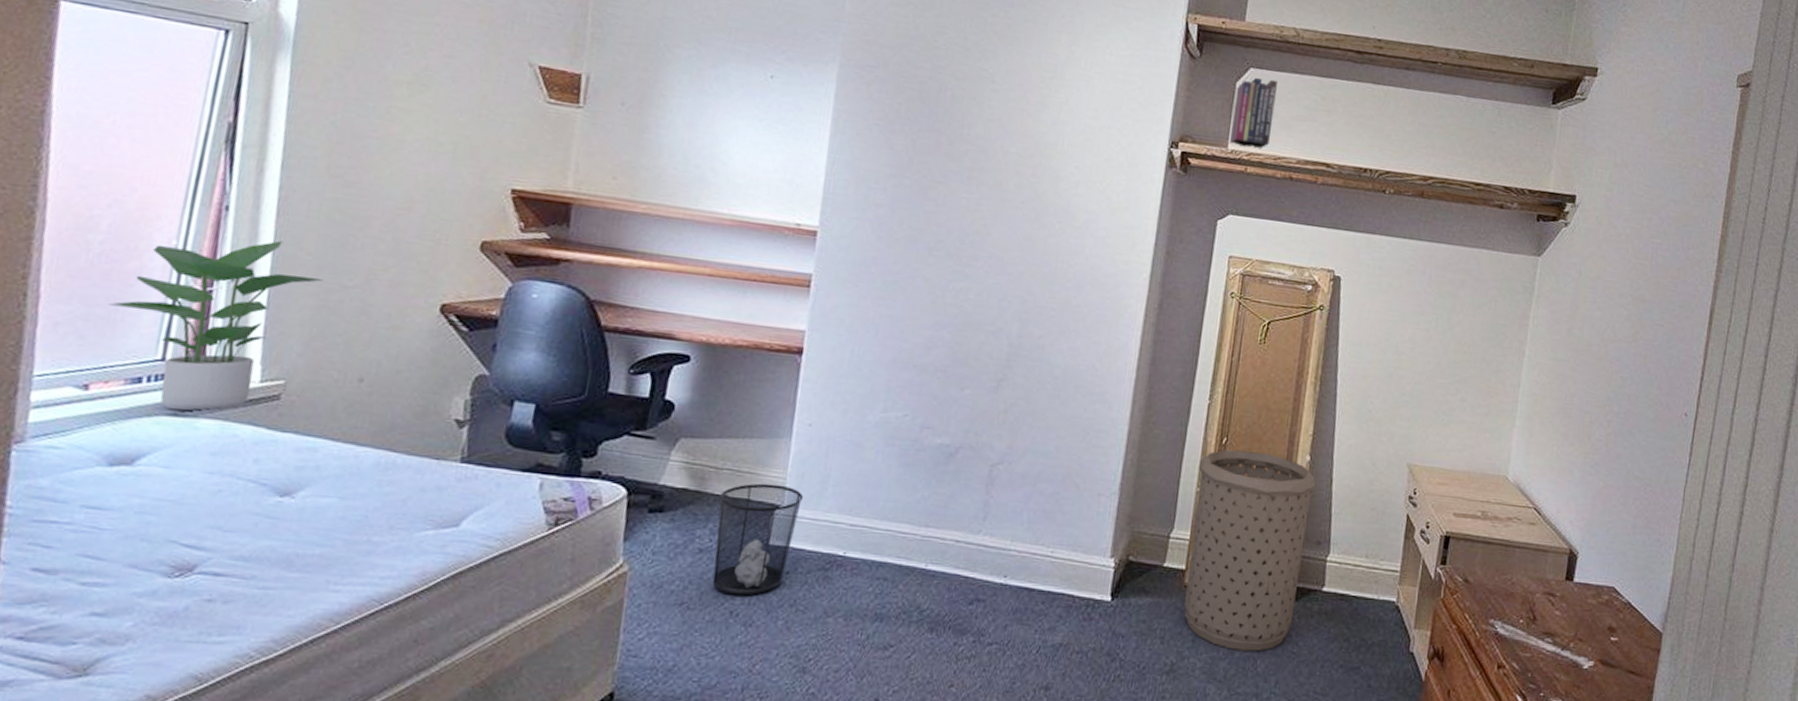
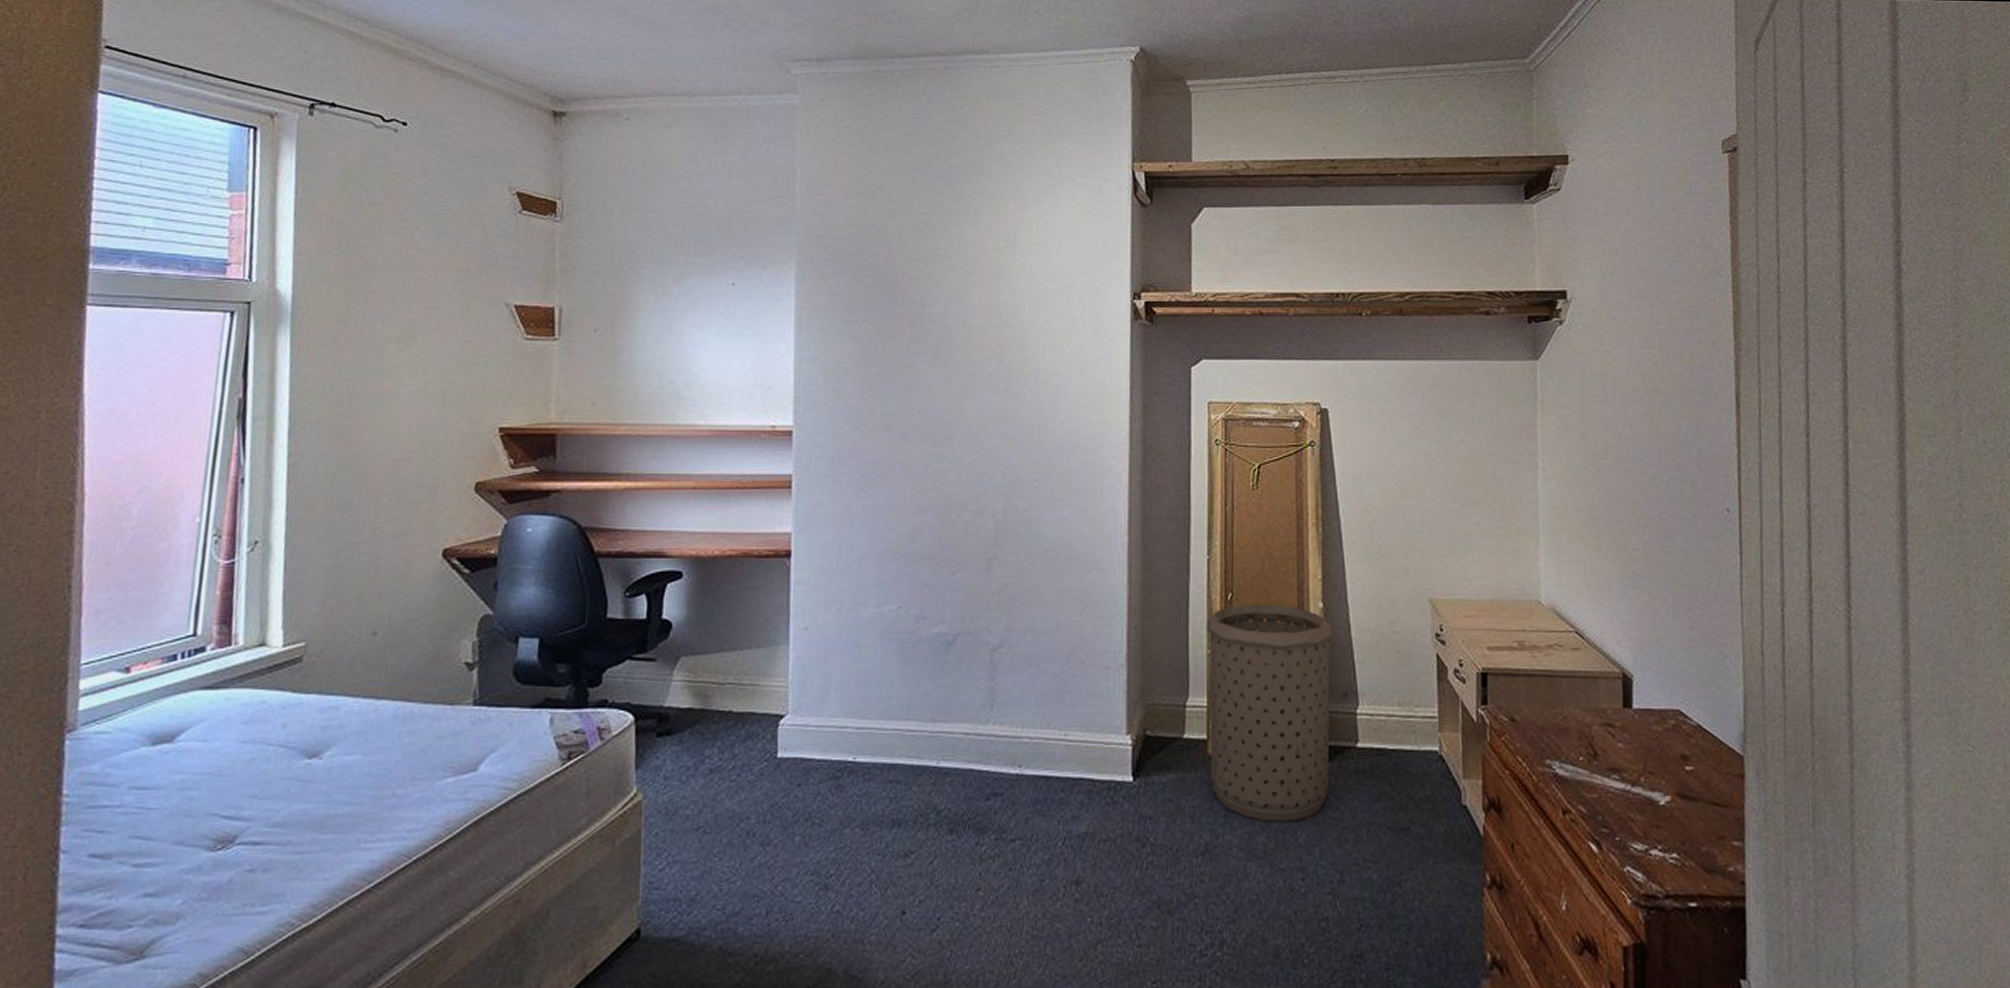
potted plant: present [107,240,323,412] -> none [142,506,333,684]
waste bin: present [712,483,804,597] -> none [724,694,808,815]
books: present [1228,77,1278,149] -> none [1192,216,1234,289]

